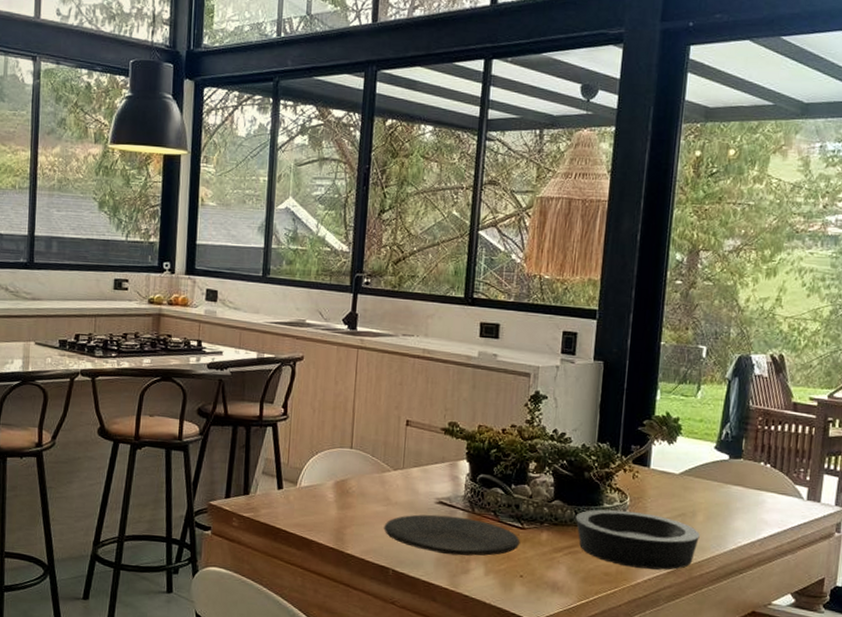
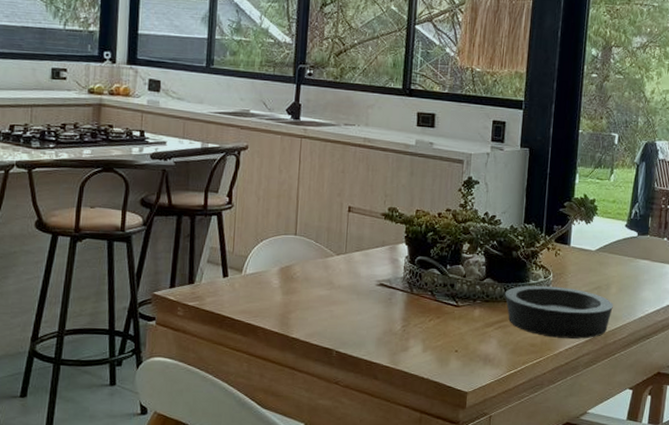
plate: present [383,514,520,556] -> none [327,296,455,335]

